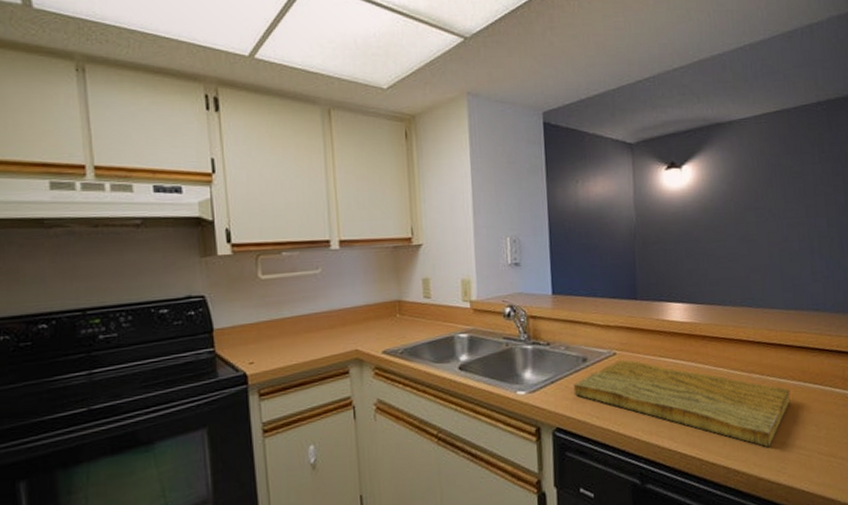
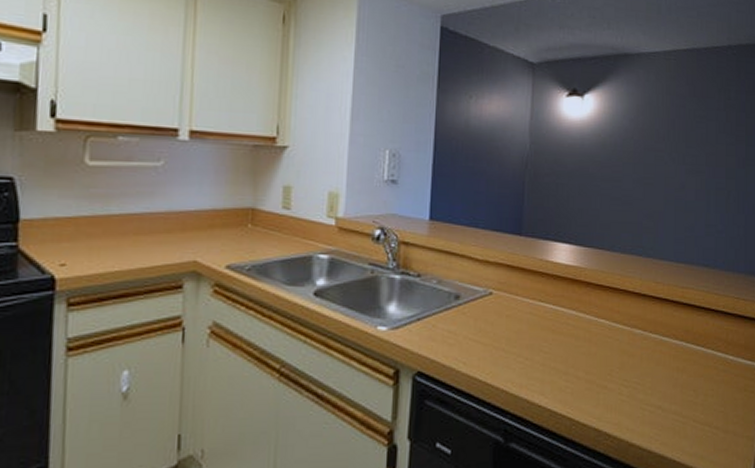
cutting board: present [573,359,791,448] -> none [441,301,671,411]

